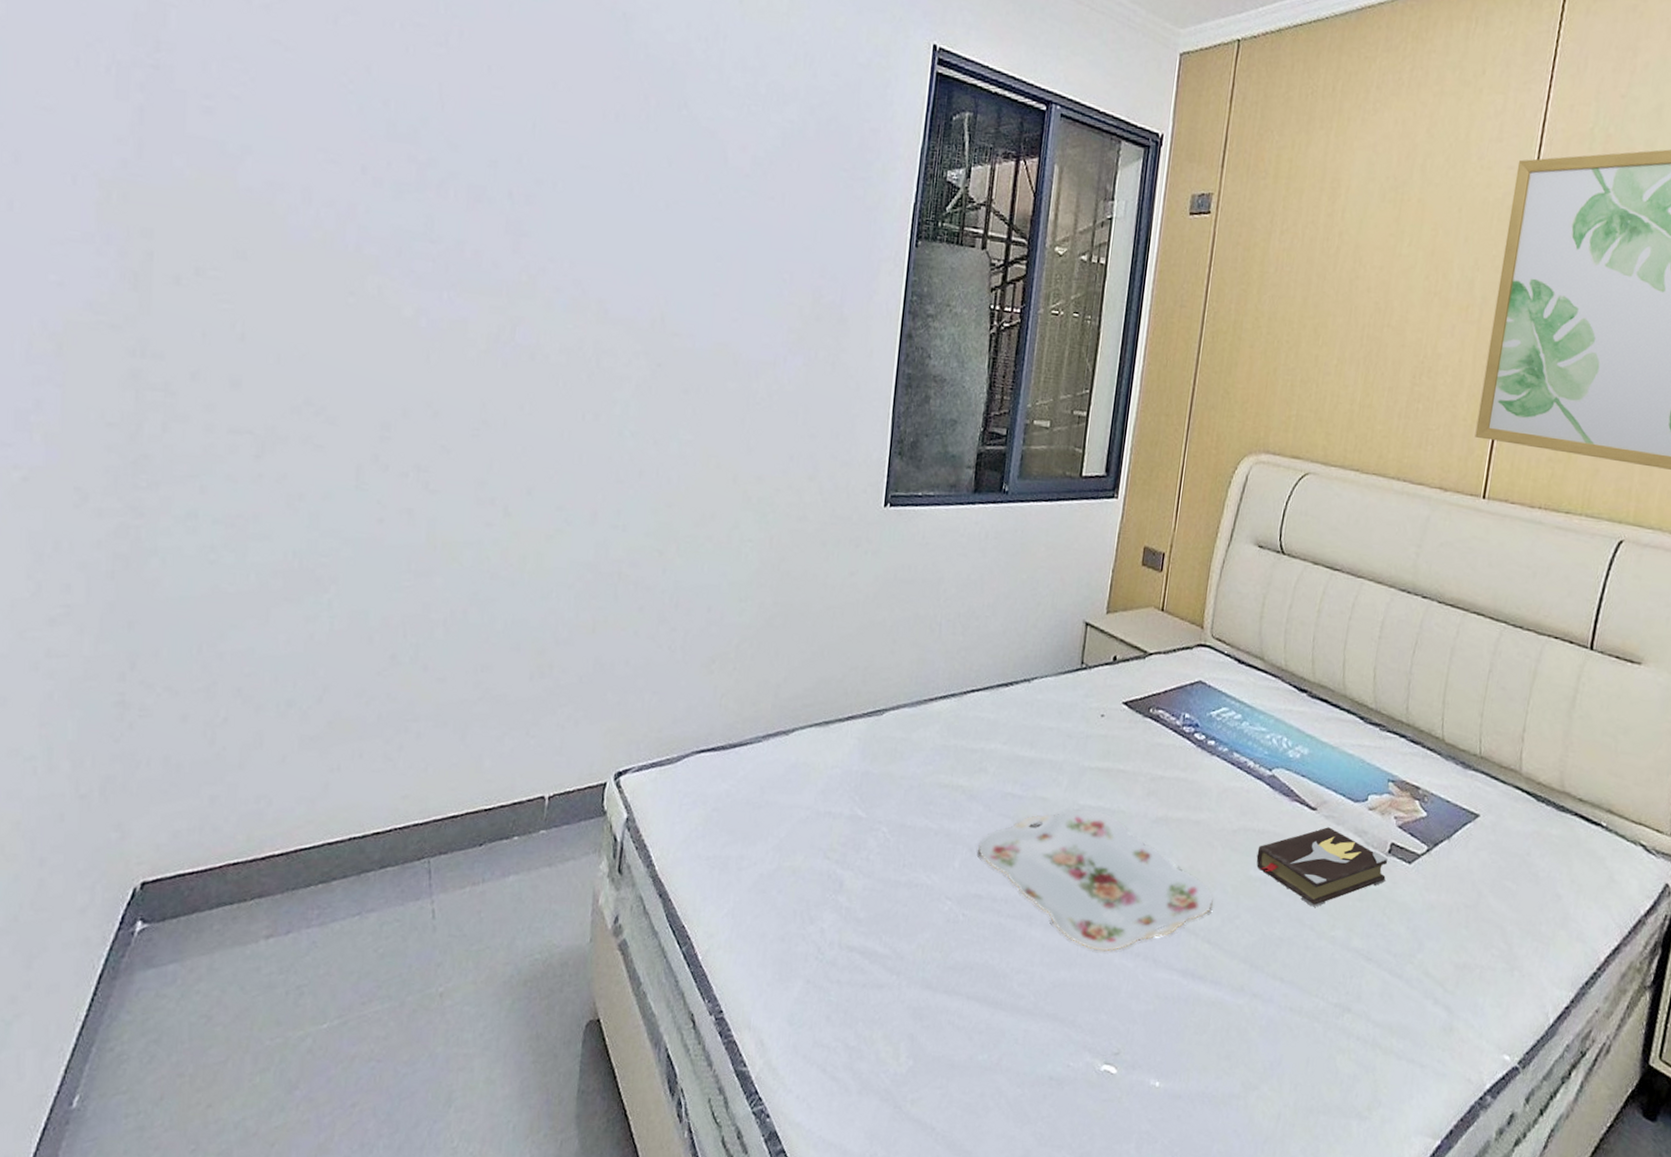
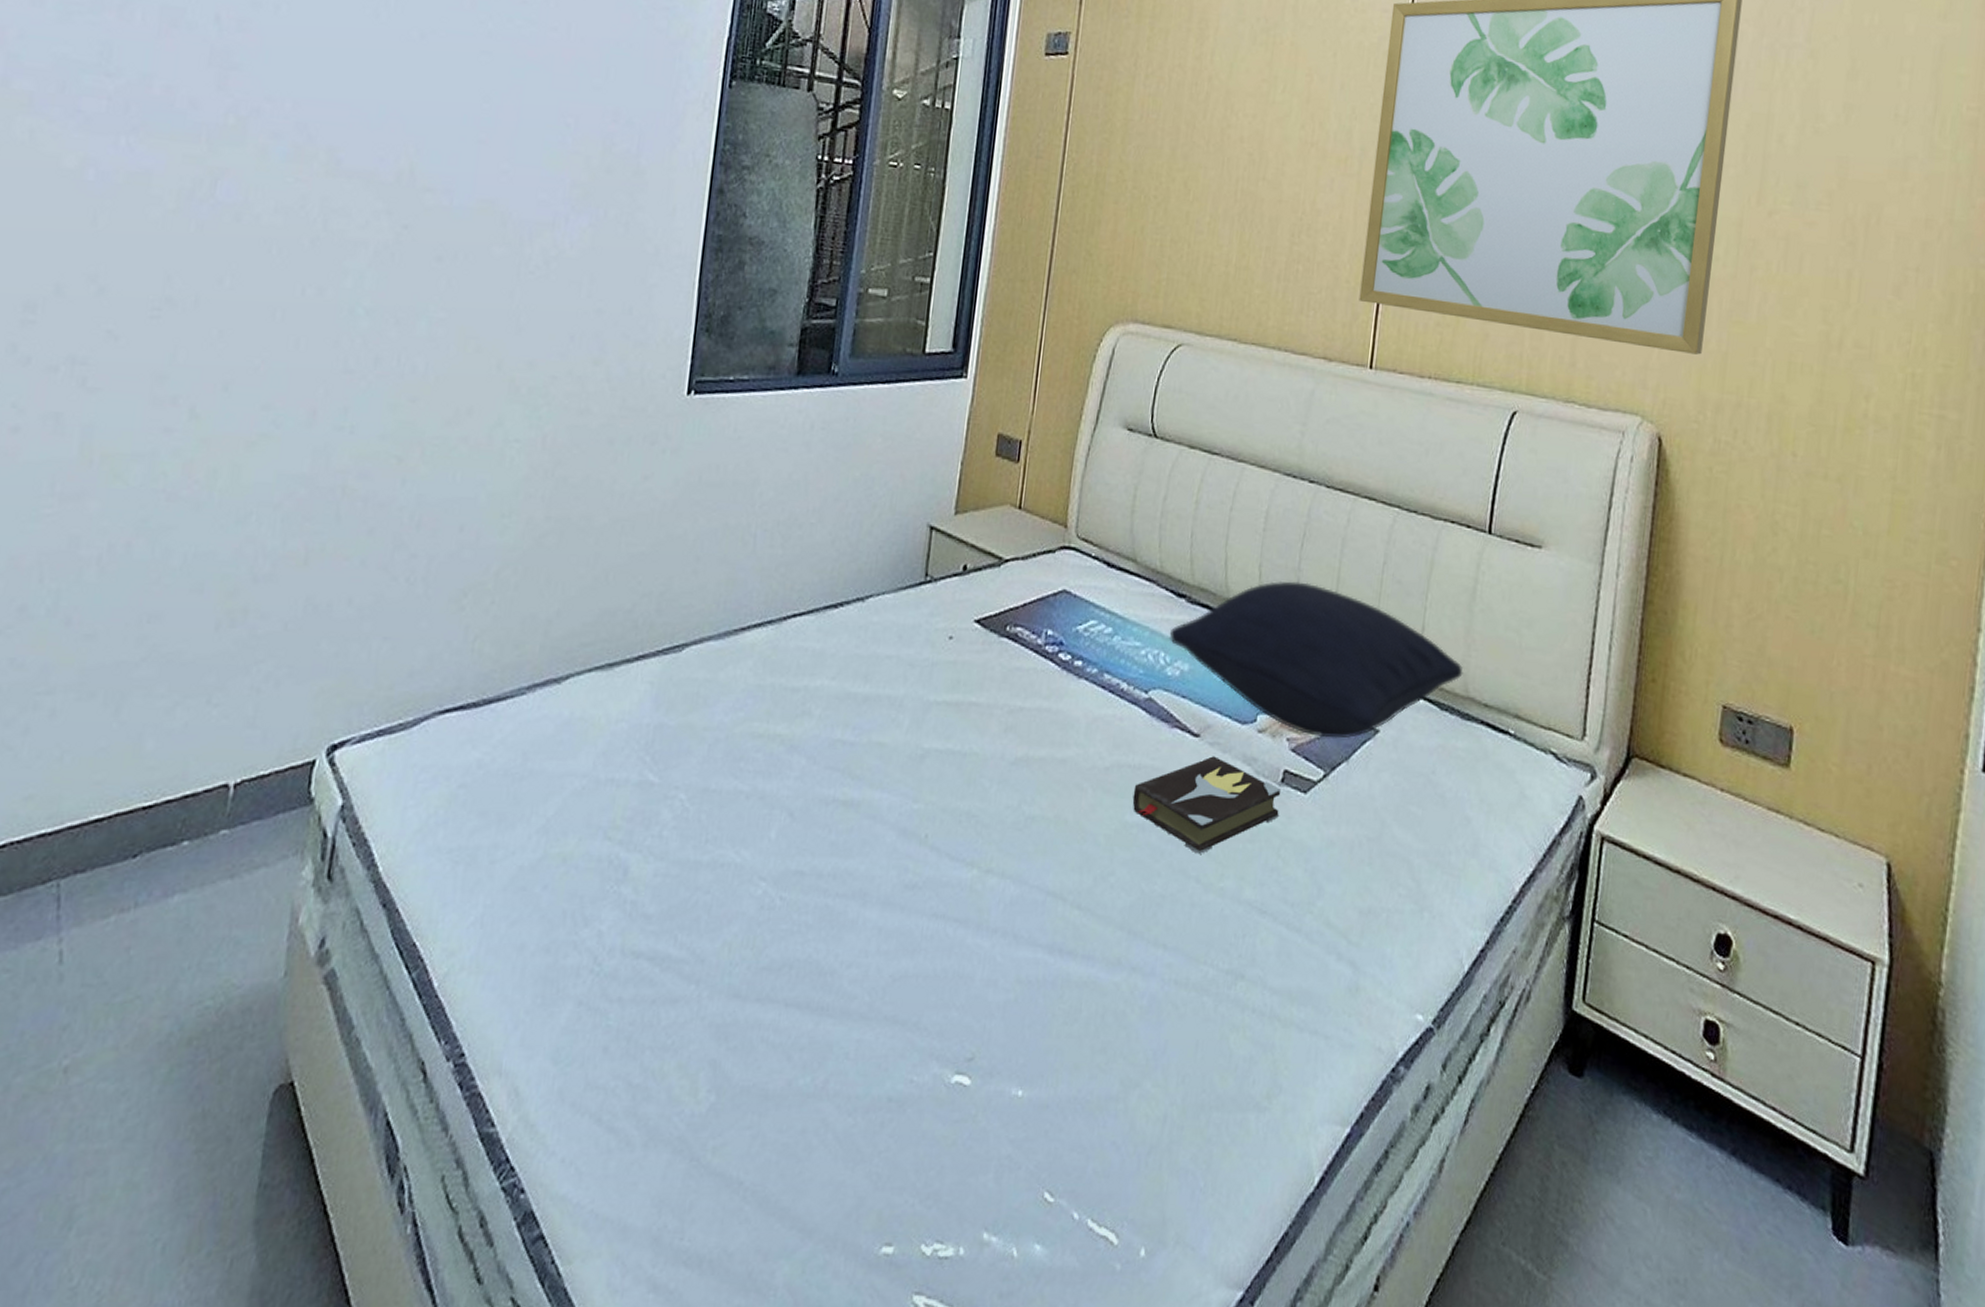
serving tray: present [977,809,1213,952] -> none [799,754,1084,930]
pillow: none [1291,682,1560,820] -> present [1168,581,1463,739]

